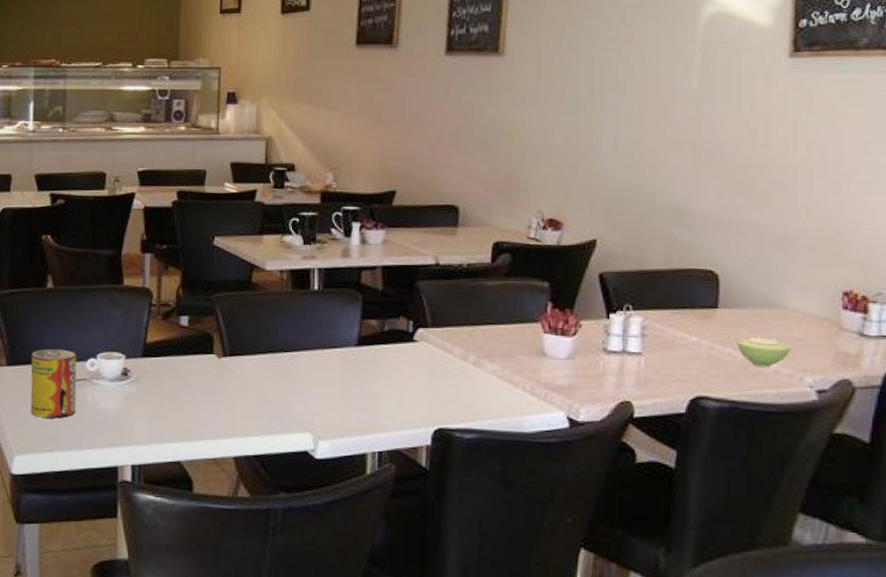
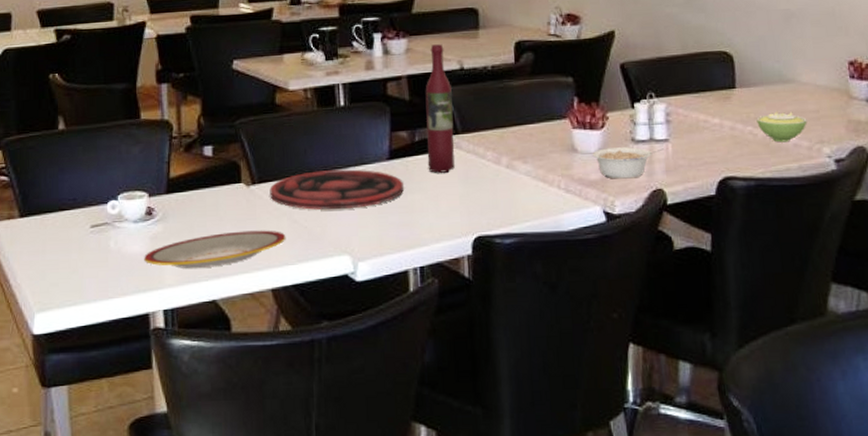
beverage can: present [30,348,77,419] -> none [46,193,100,270]
plate: none [117,399,252,431] -> present [144,230,286,269]
plate: none [239,350,369,389] -> present [269,169,404,210]
wine bottle: none [395,238,425,364] -> present [425,44,455,173]
legume: none [561,355,636,388] -> present [592,147,664,179]

